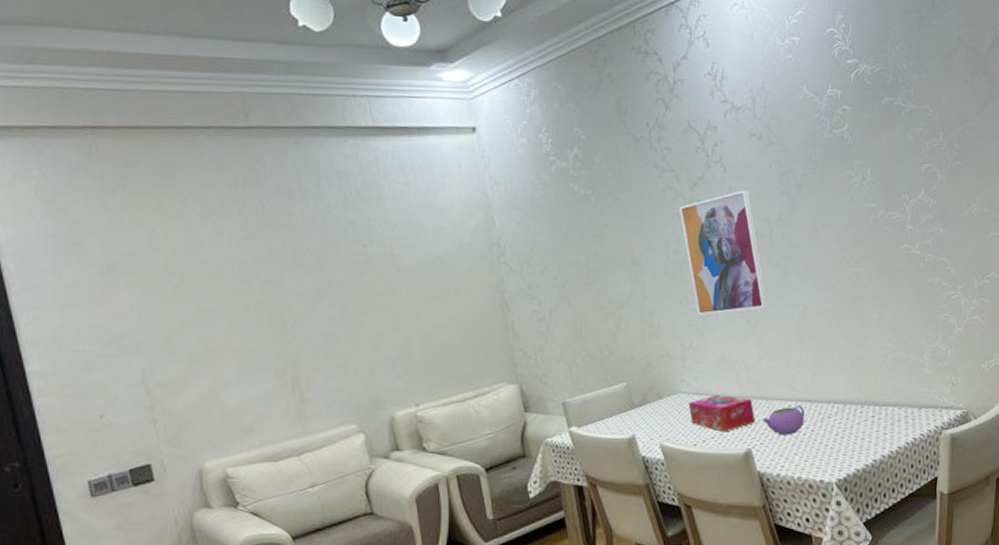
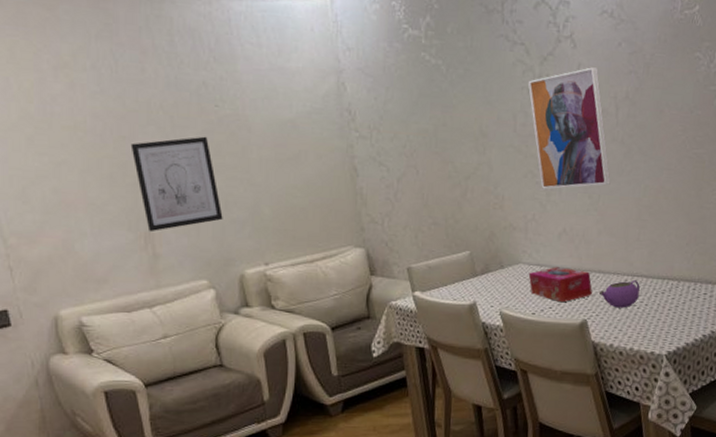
wall art: none [277,277,372,378] -> present [130,136,223,232]

